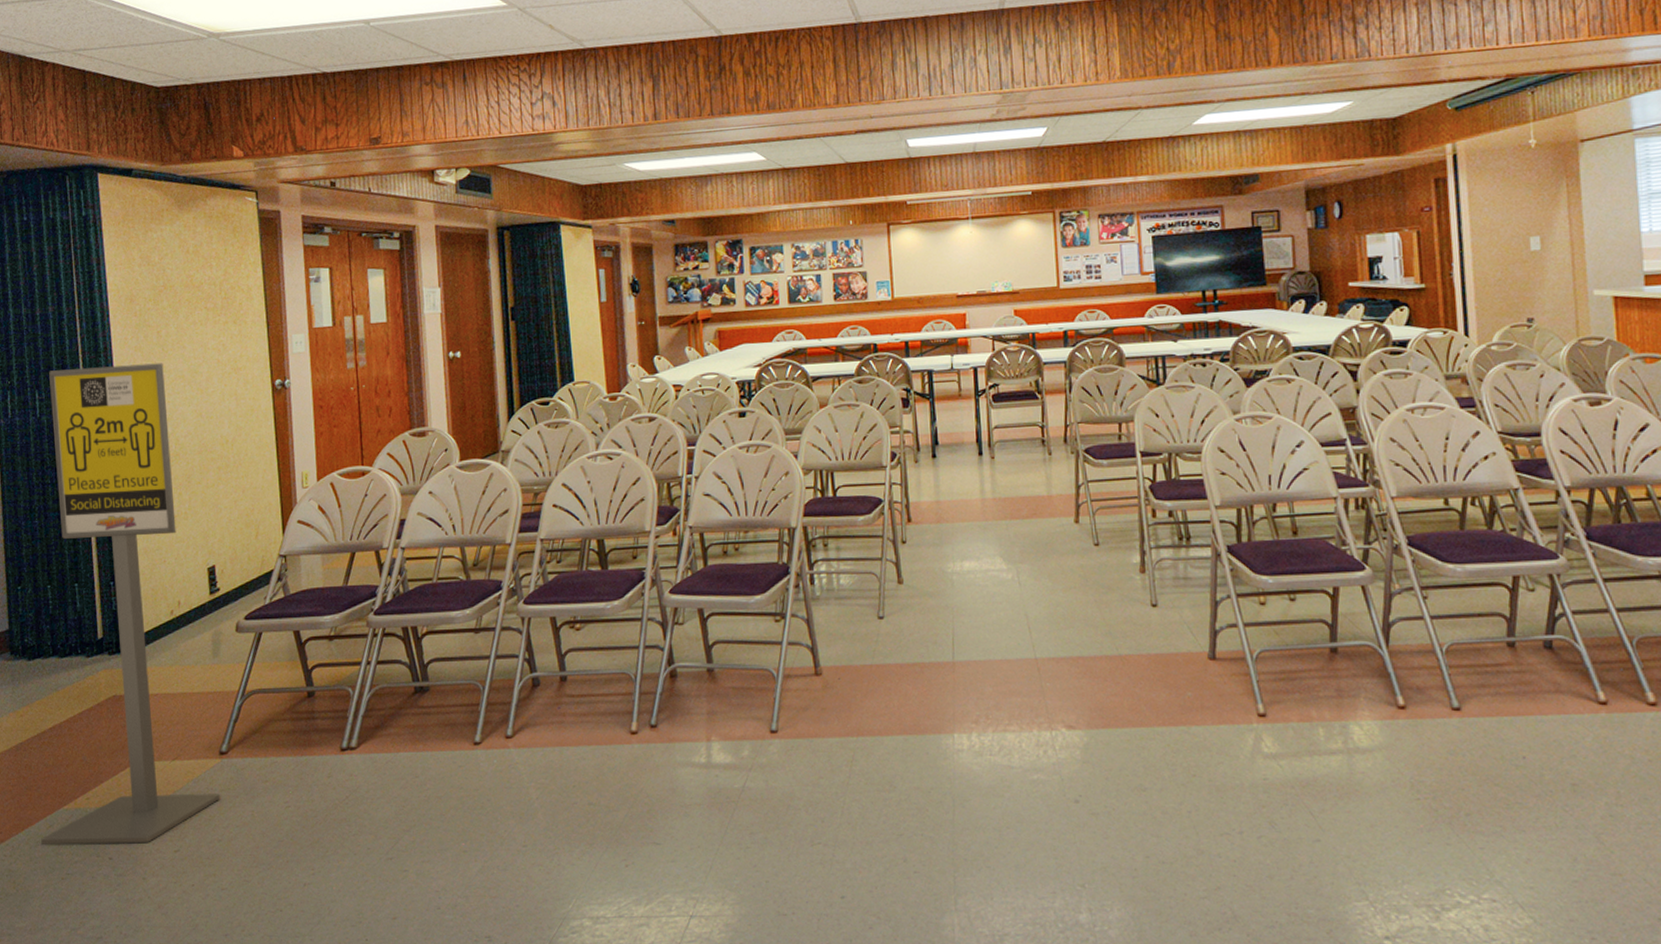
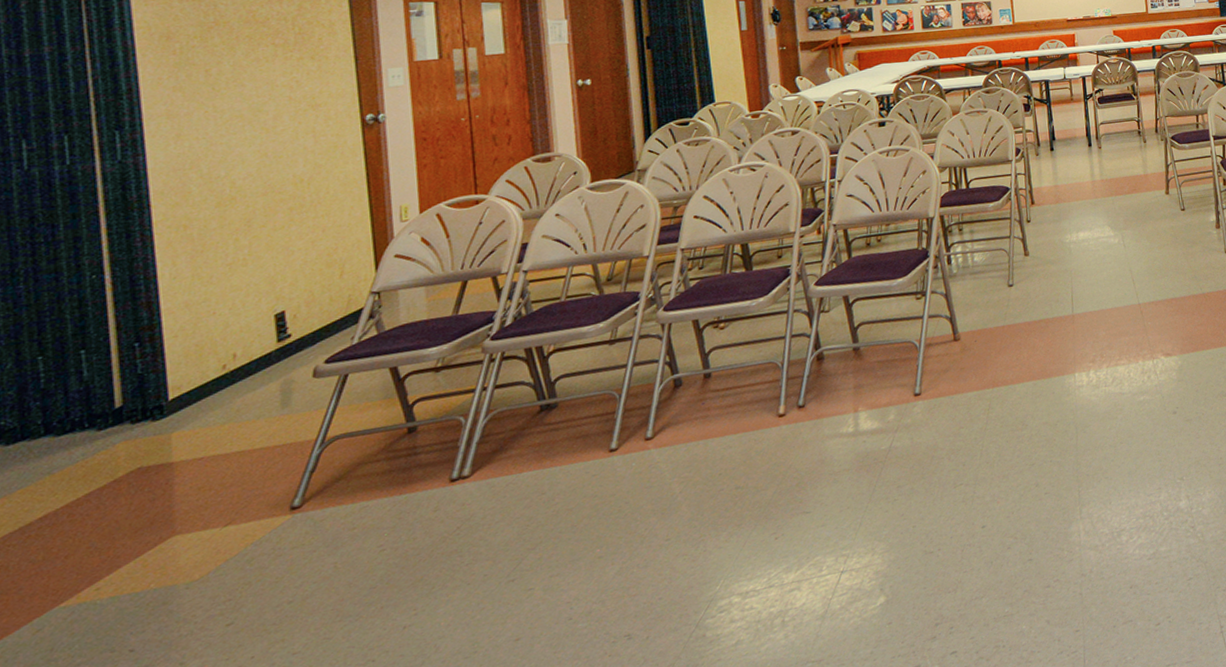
sign stand: present [41,363,220,844] -> none [23,102,291,654]

